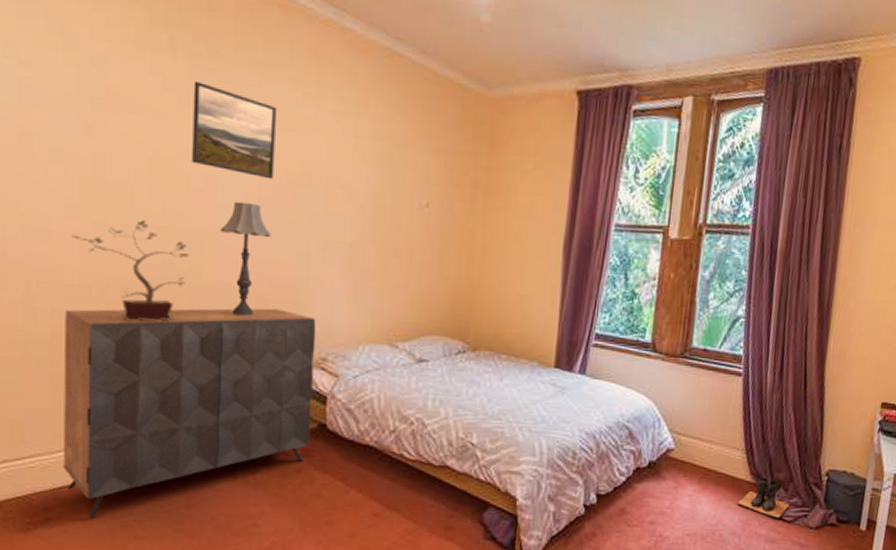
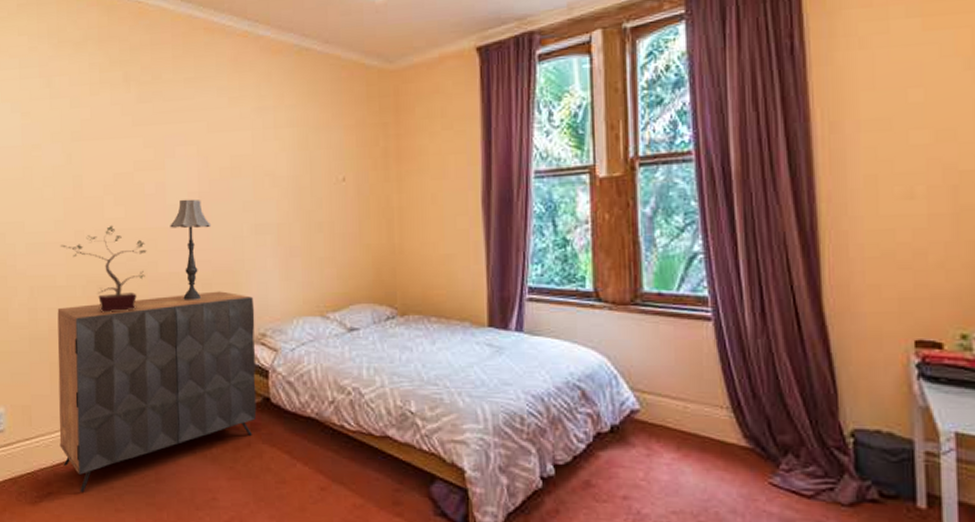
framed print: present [192,80,276,180] -> none [143,103,210,177]
boots: present [737,477,790,519] -> none [732,441,806,494]

